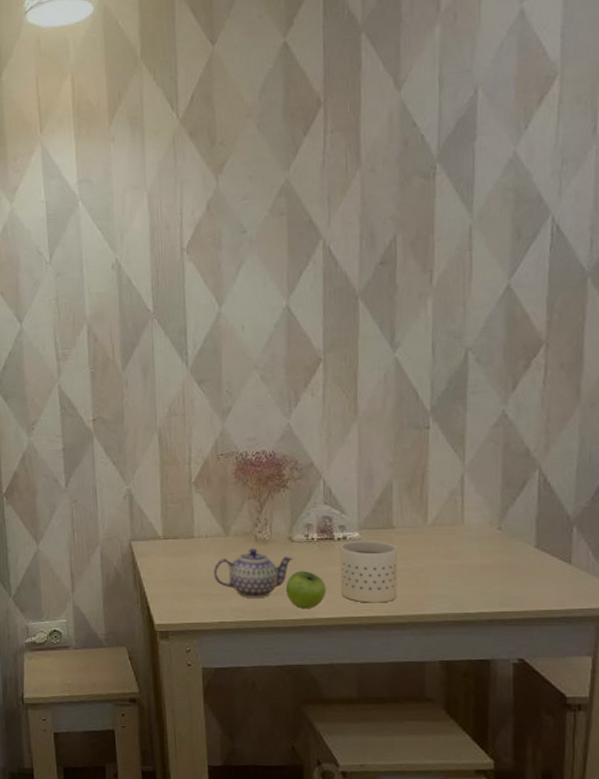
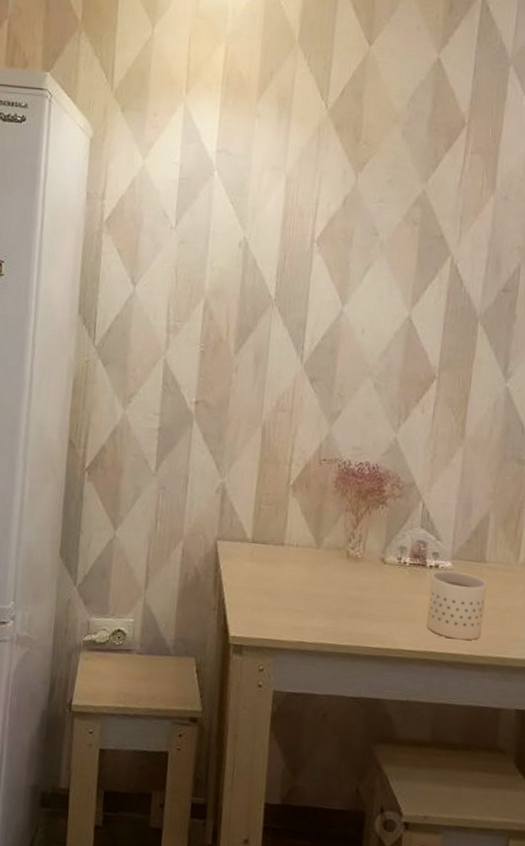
teapot: present [213,548,294,598] -> none [298,565,383,620]
fruit: present [285,570,327,608] -> none [371,595,413,638]

